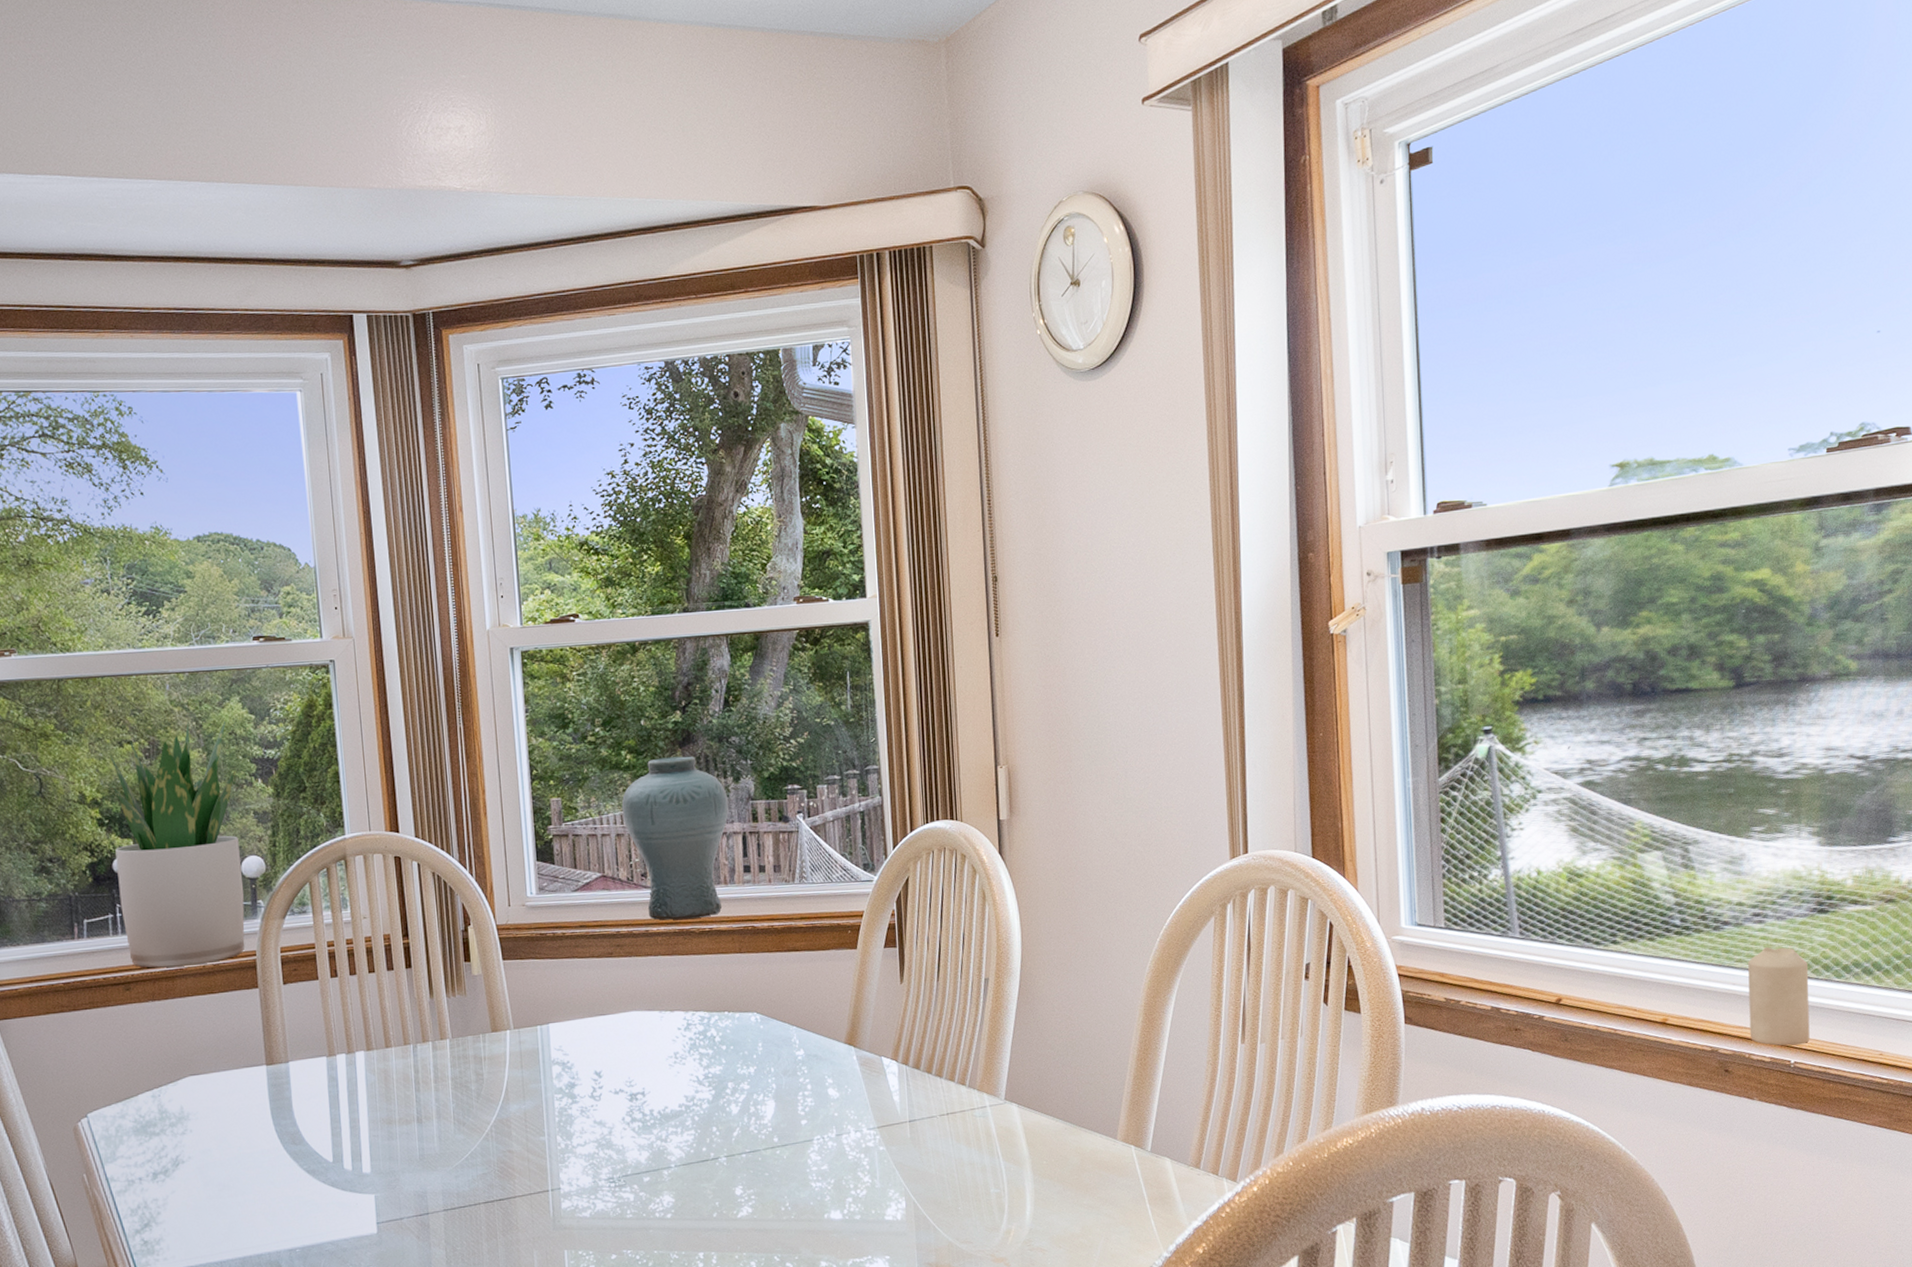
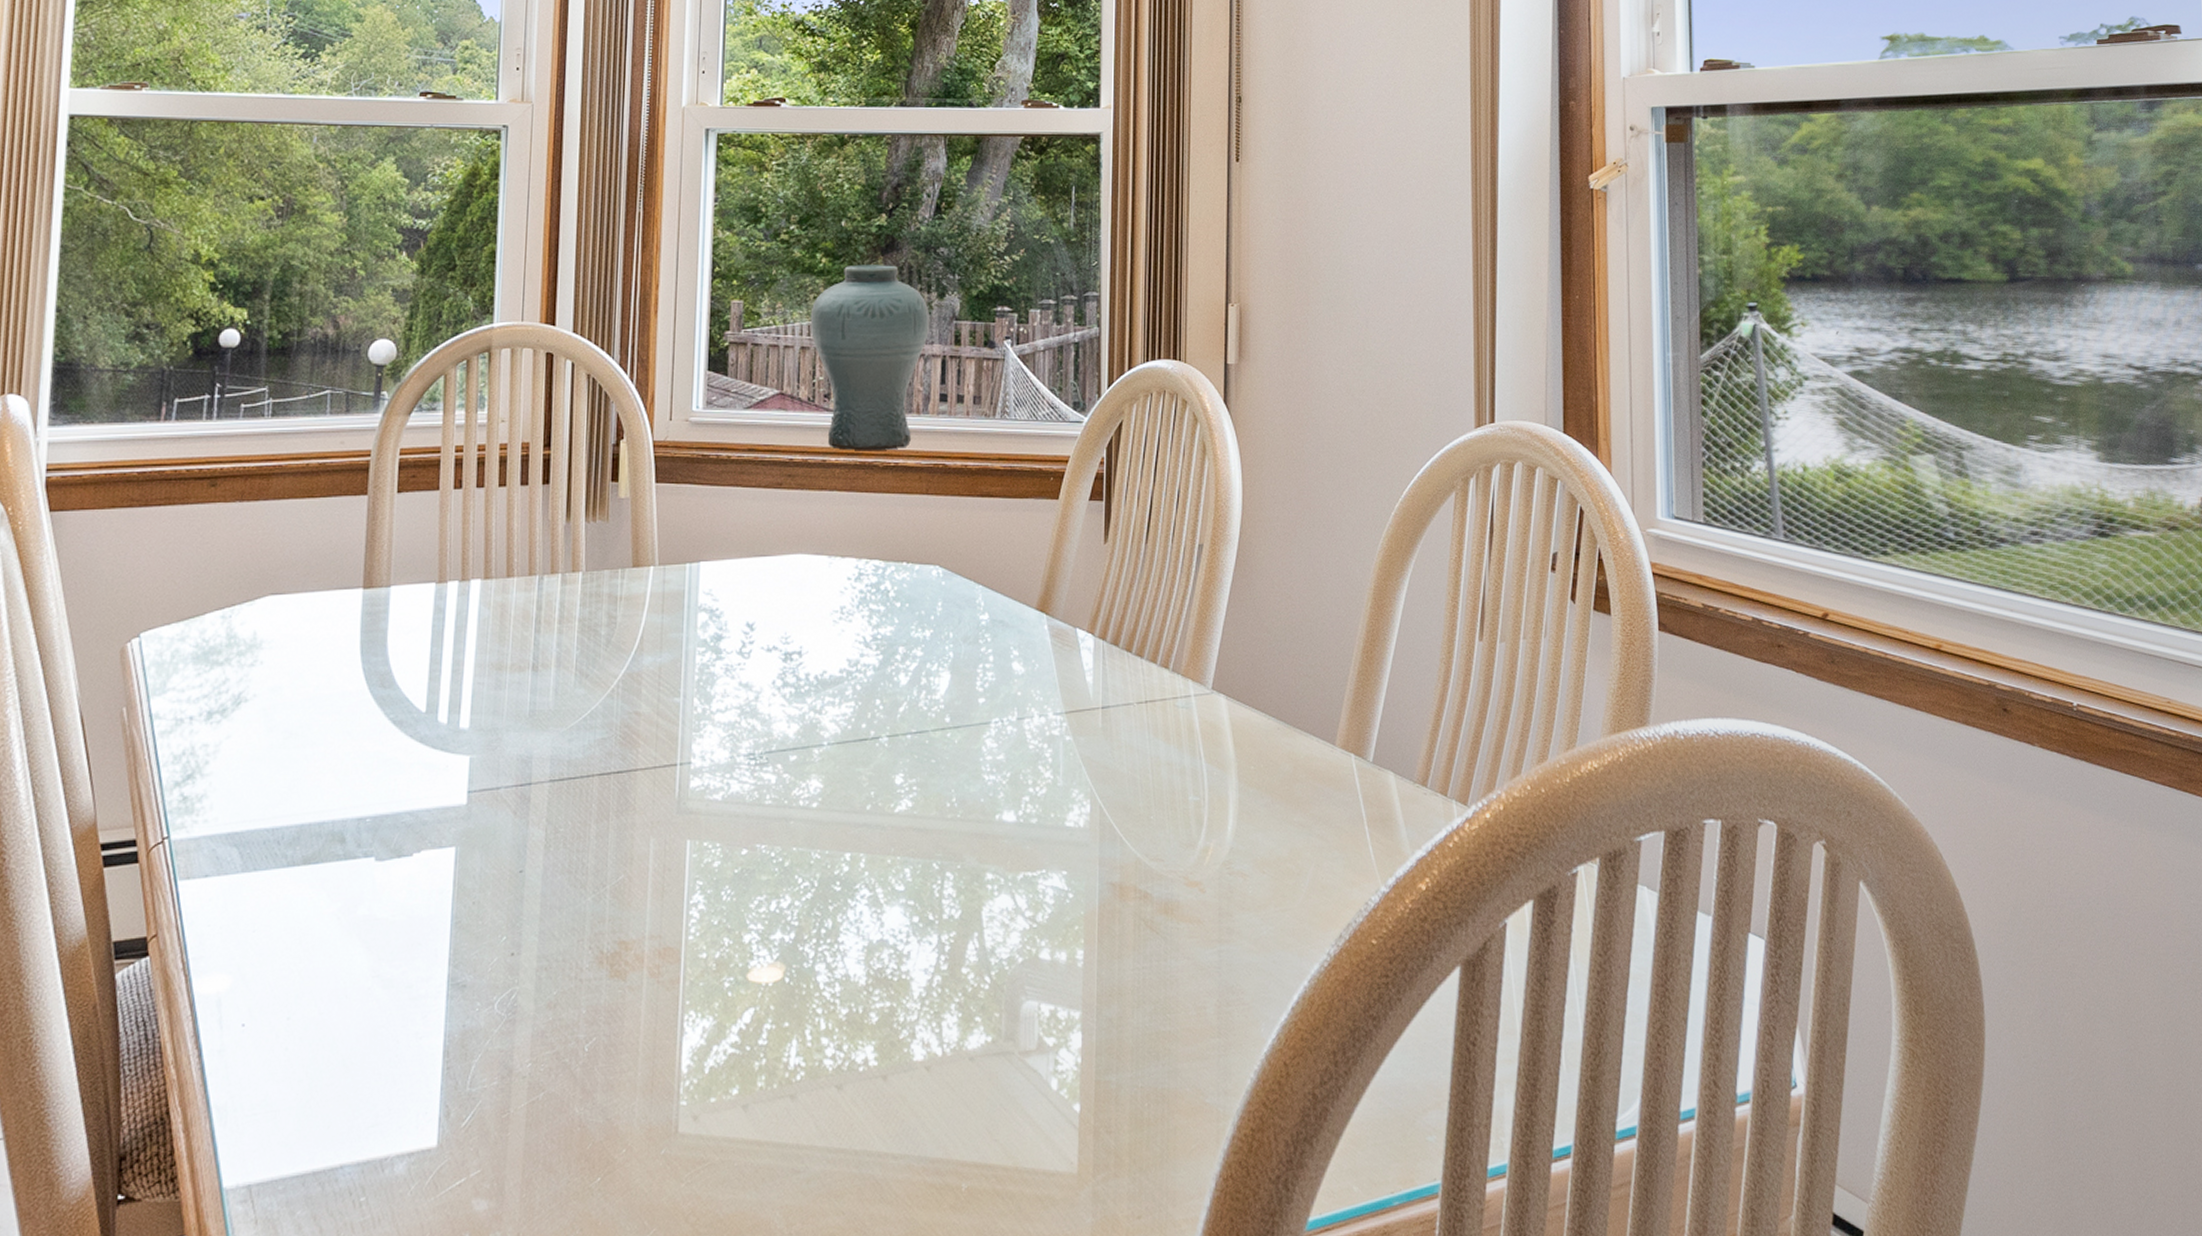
planter: present [110,721,245,968] -> none [220,180,379,462]
candle: present [1748,947,1810,1046] -> none [2026,571,2093,686]

